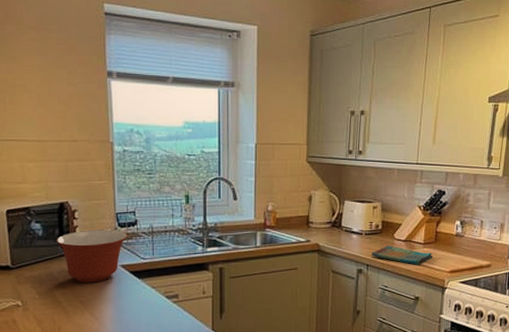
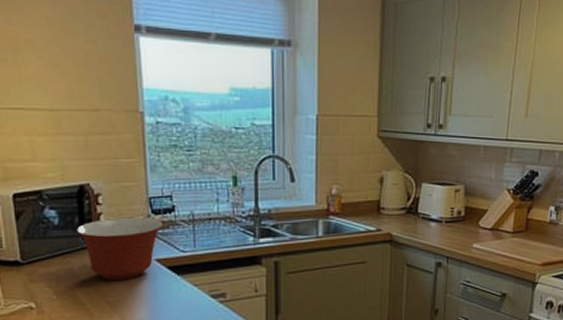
dish towel: present [372,245,433,265] -> none [453,235,523,257]

